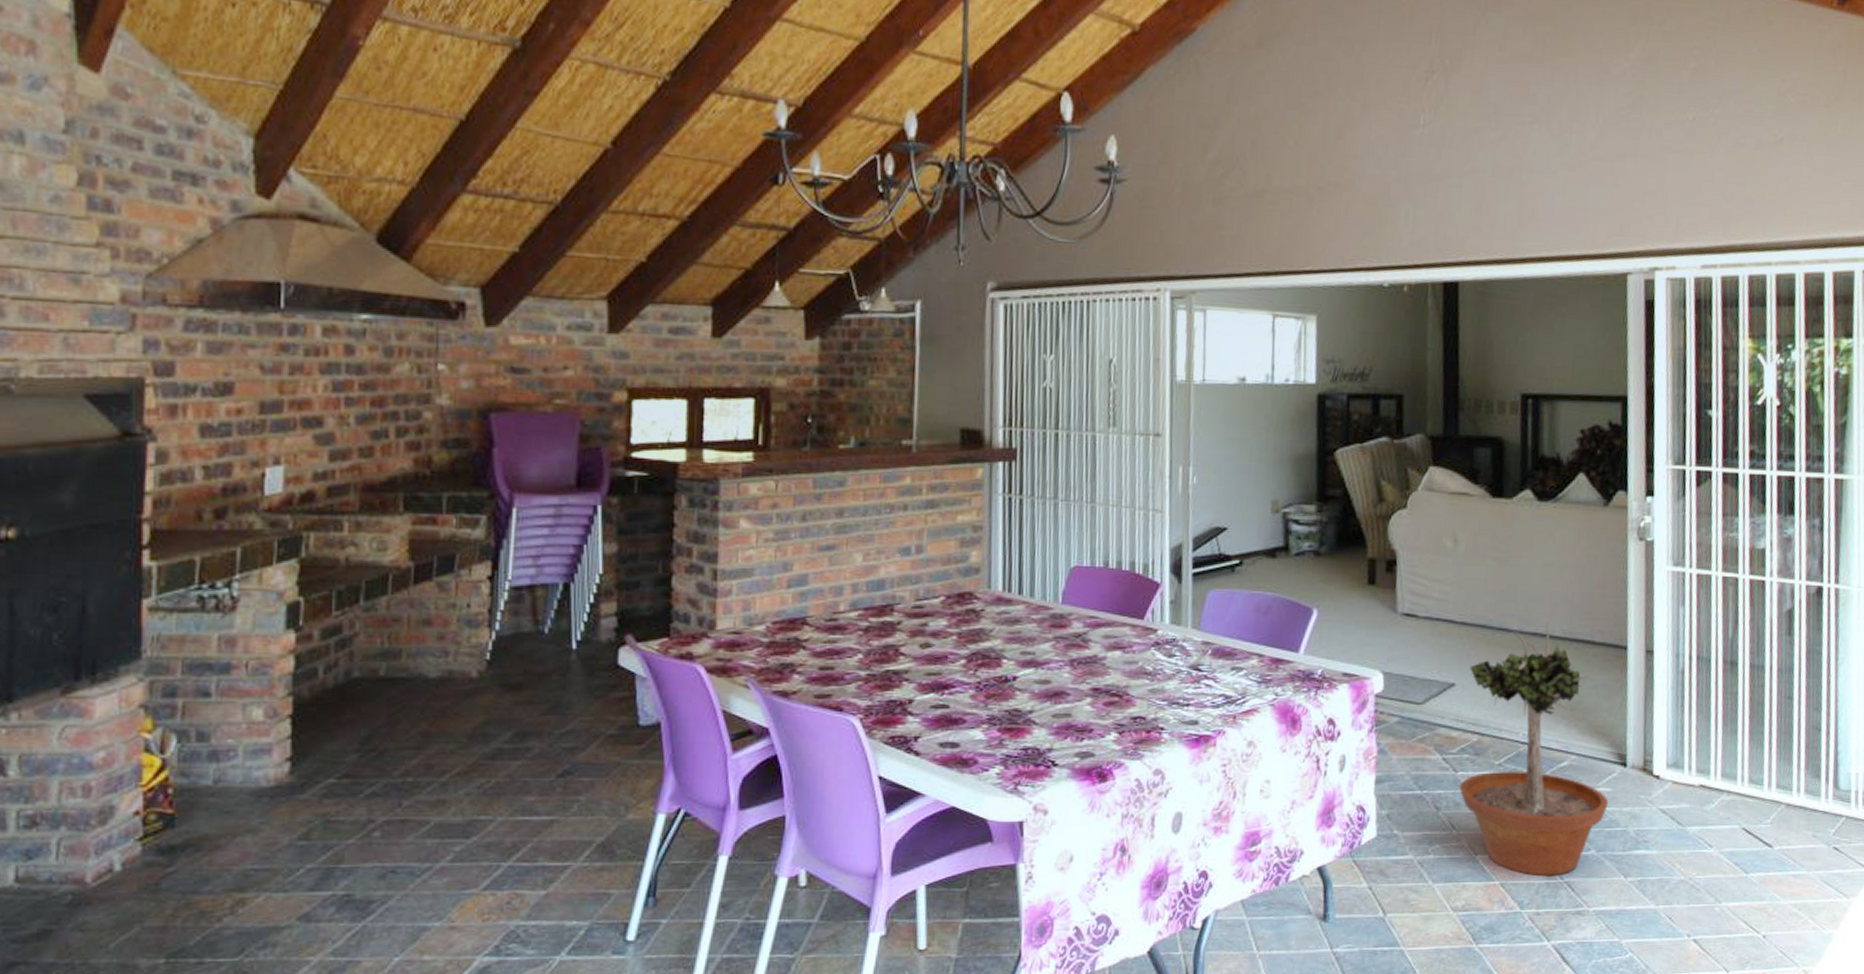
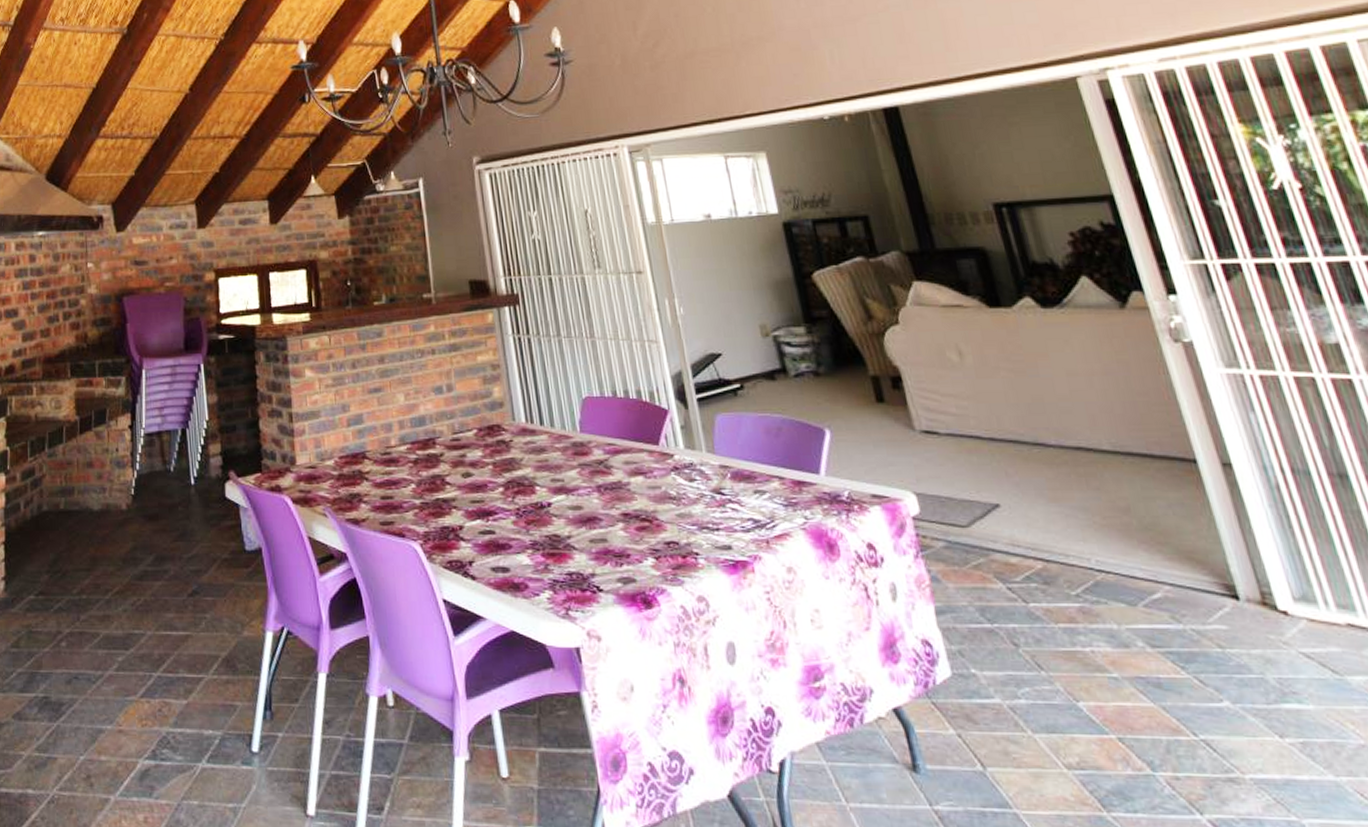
potted tree: present [1459,617,1609,875] -> none [1012,430,1230,731]

